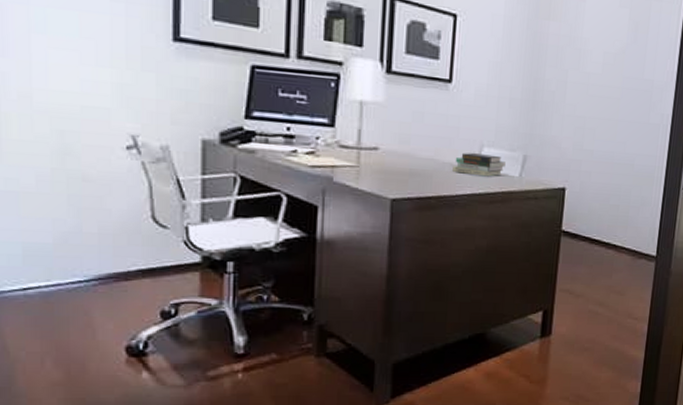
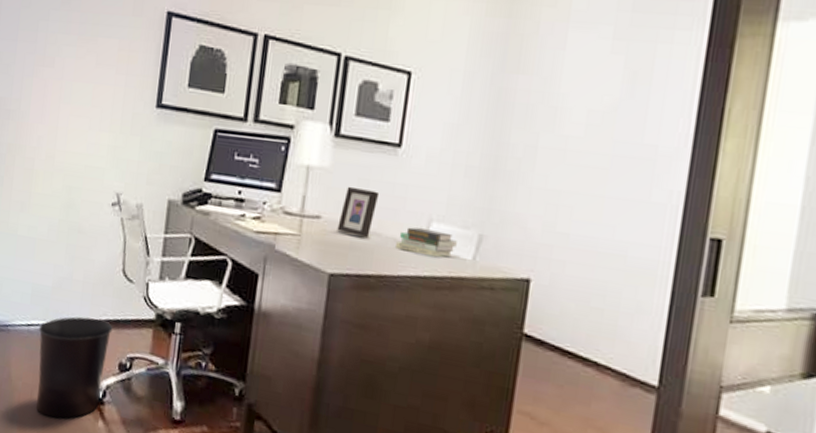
waste bin: none [40,271,147,381] -> present [36,316,113,419]
picture frame: none [396,119,435,165] -> present [337,186,380,239]

